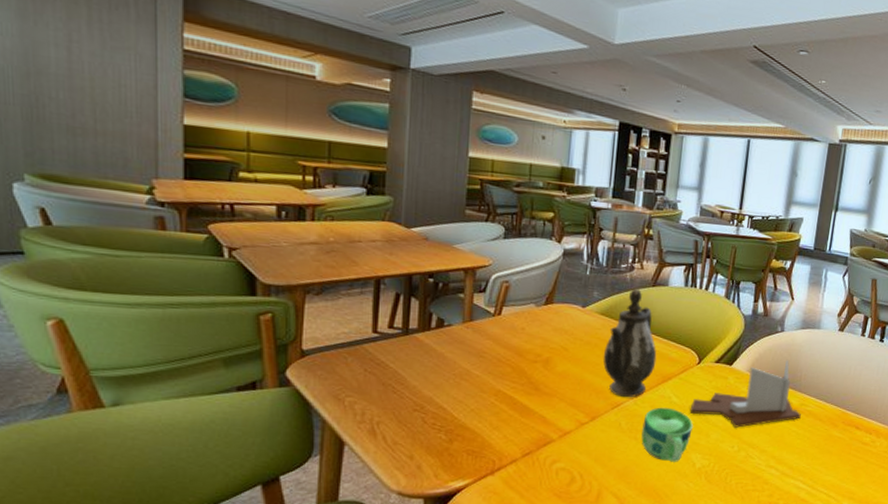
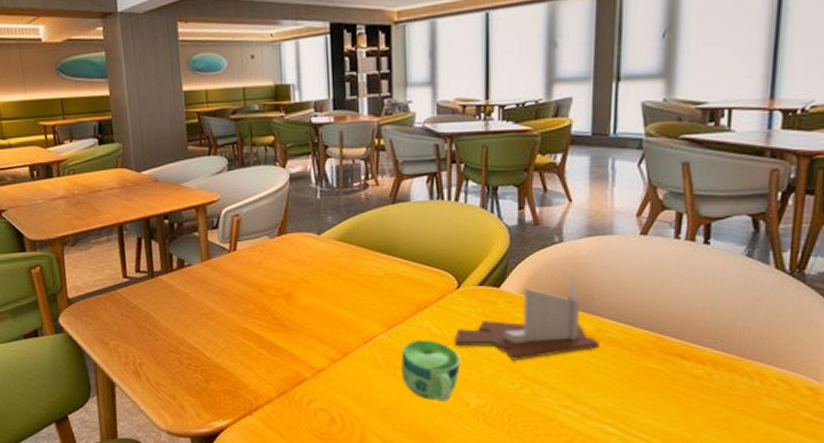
teapot: present [603,289,657,398] -> none [347,209,407,331]

